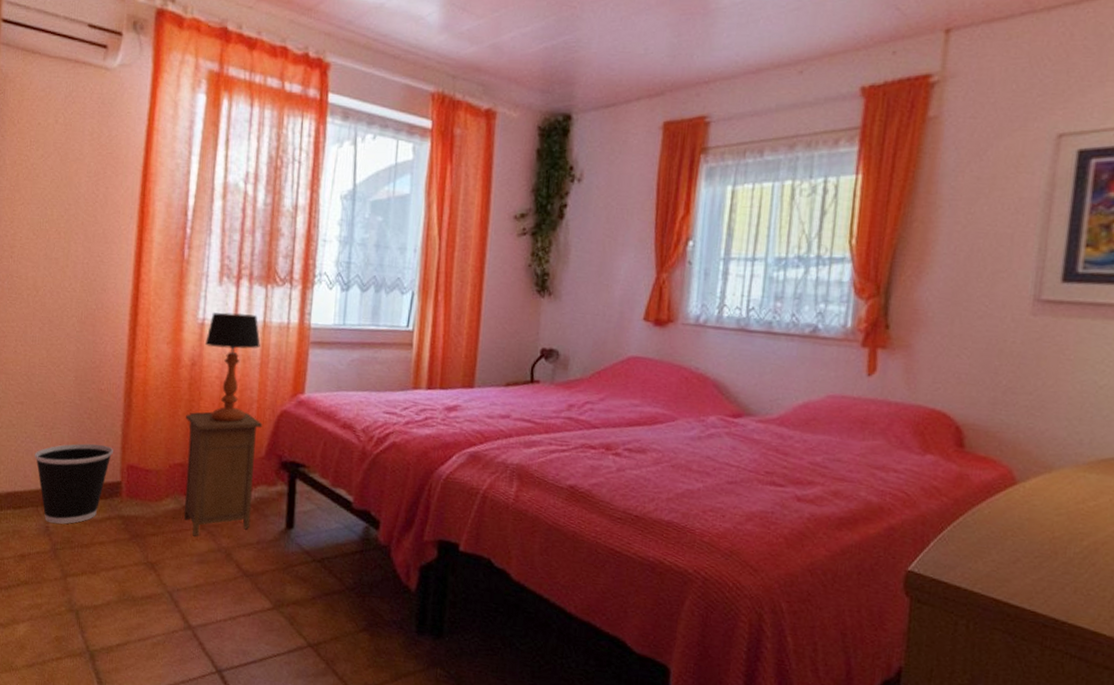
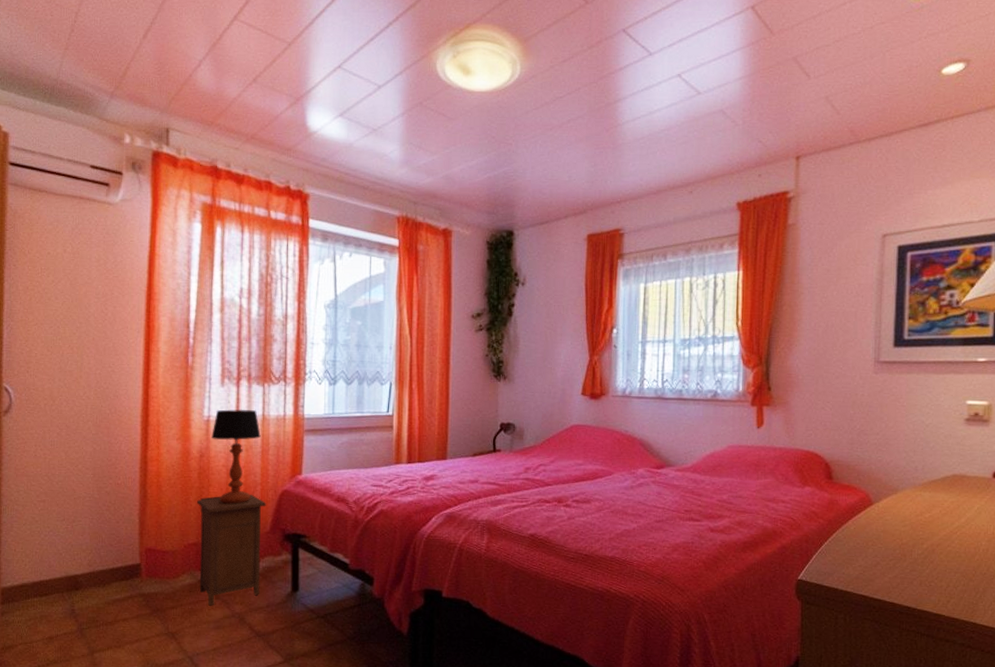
wastebasket: present [34,443,113,524] -> none [57,532,132,606]

